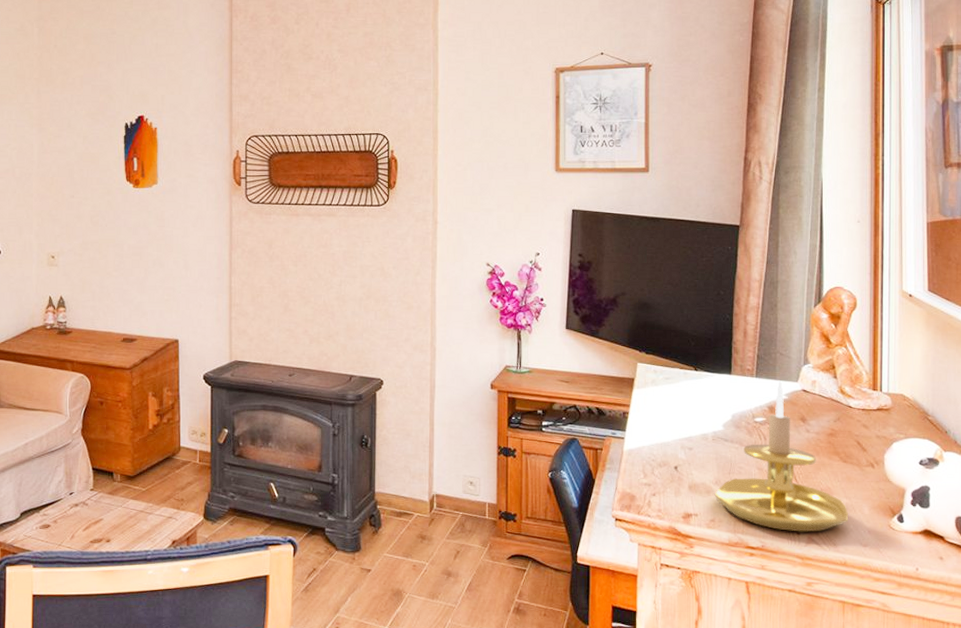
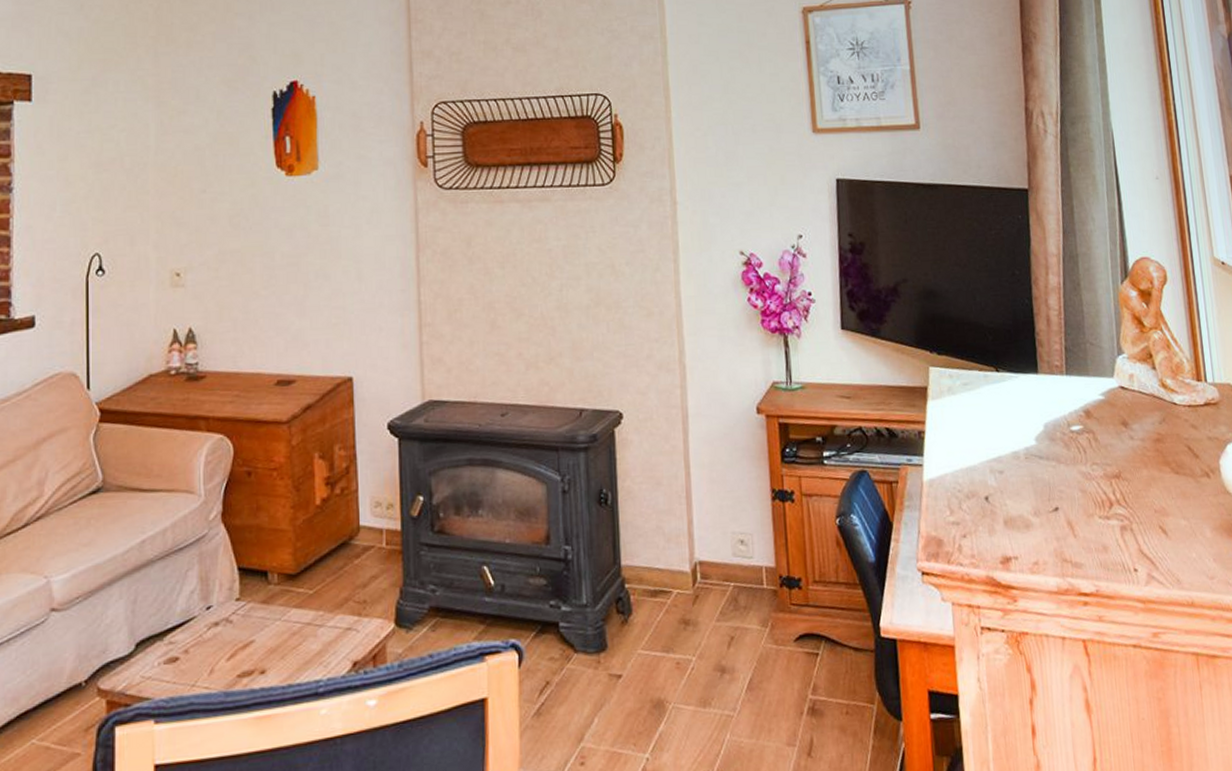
candle holder: present [713,381,849,532] -> none [1033,378,1190,569]

